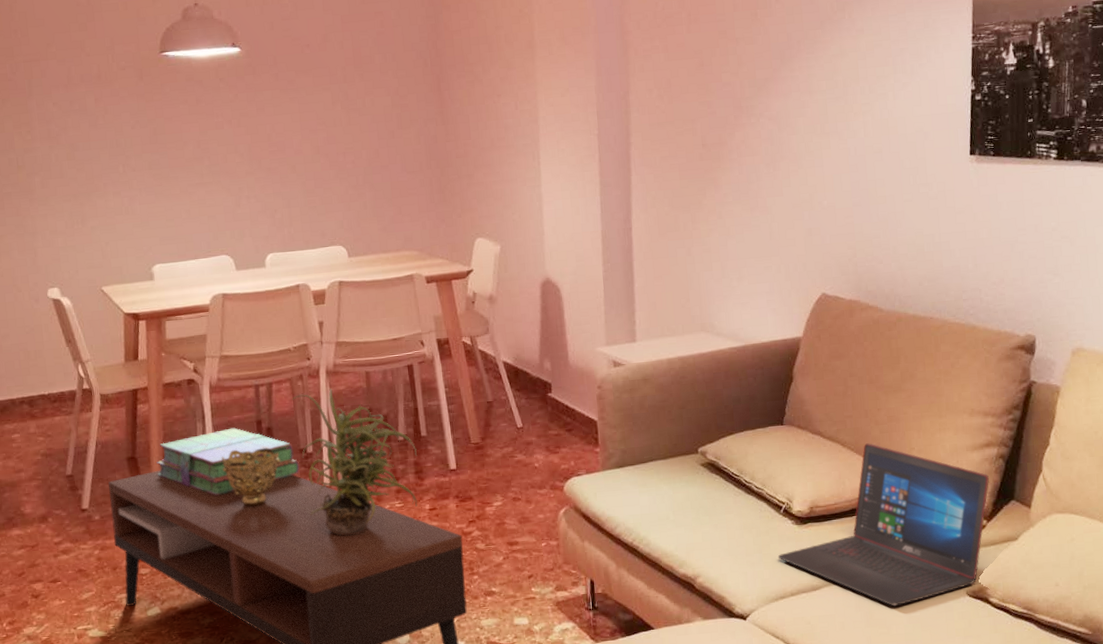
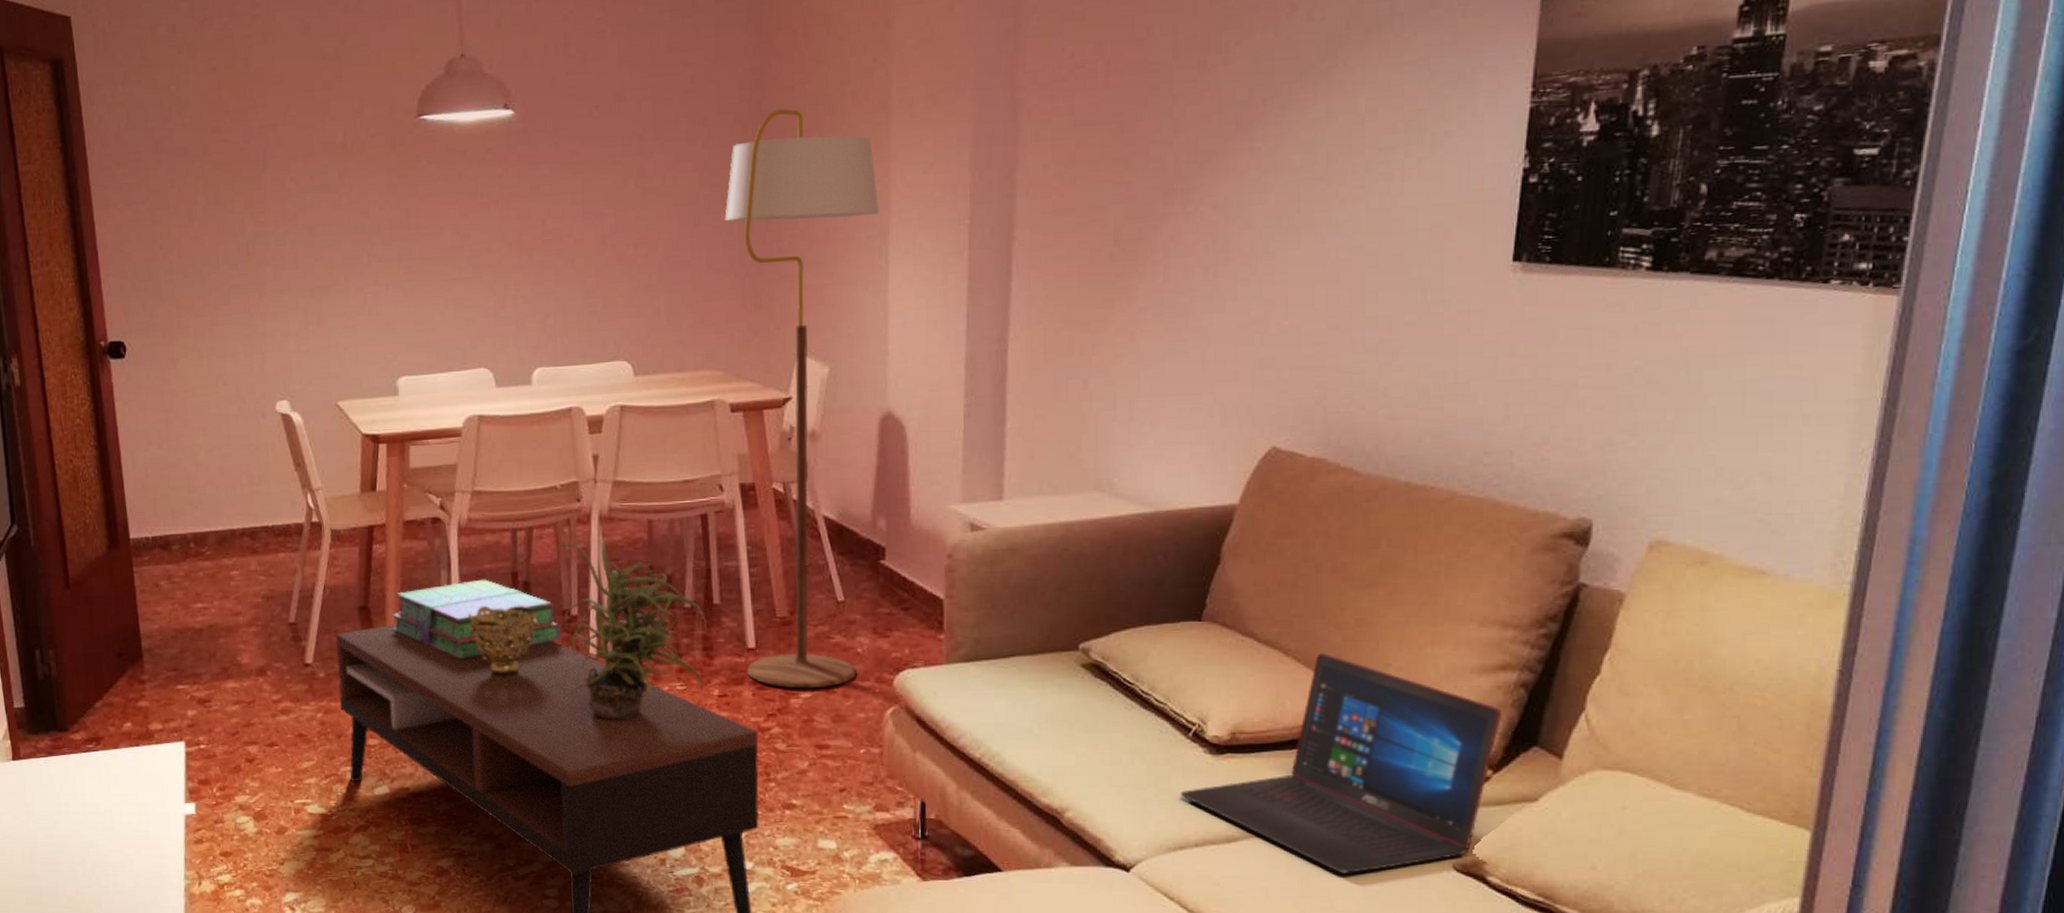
floor lamp: none [413,47,536,499] -> present [724,109,879,689]

